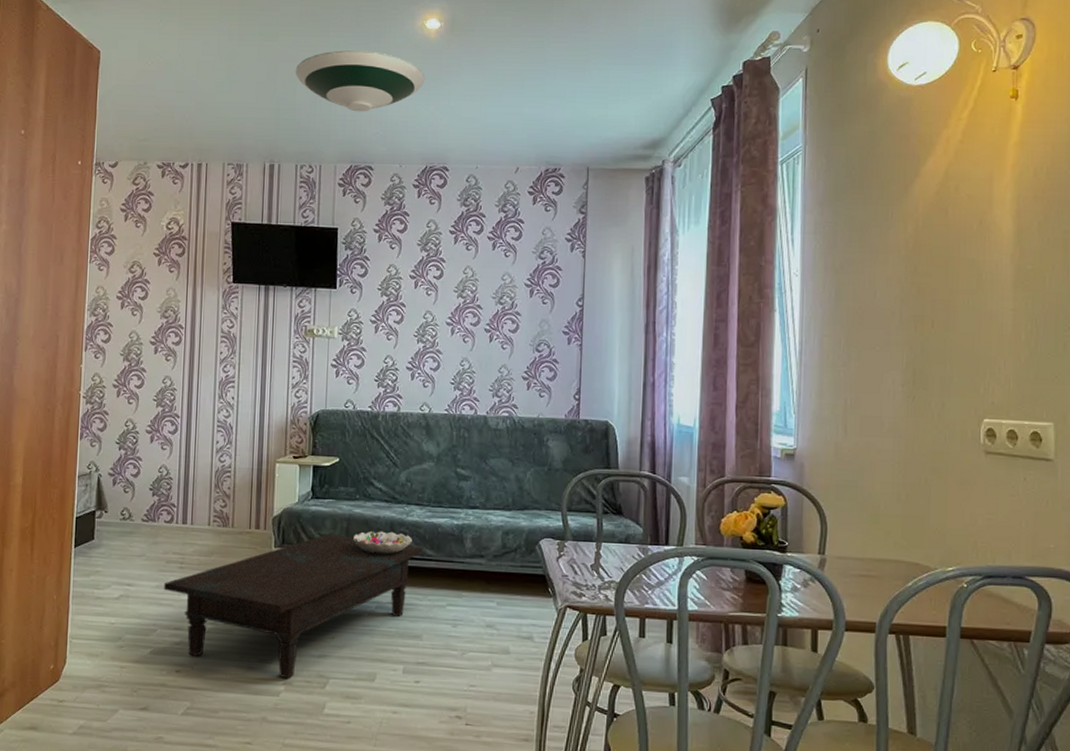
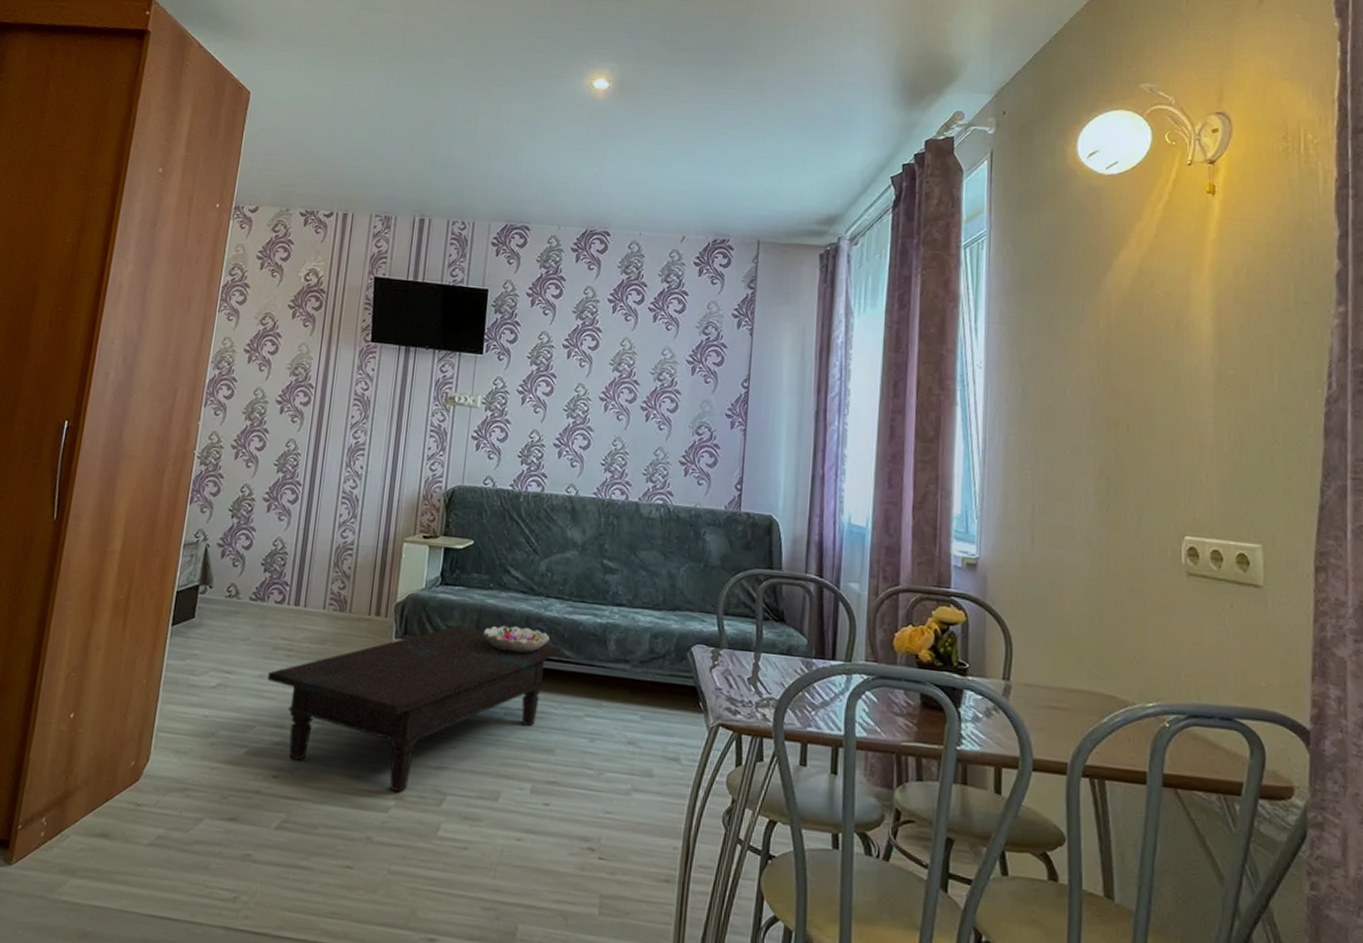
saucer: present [295,50,425,112] -> none [453,105,590,170]

